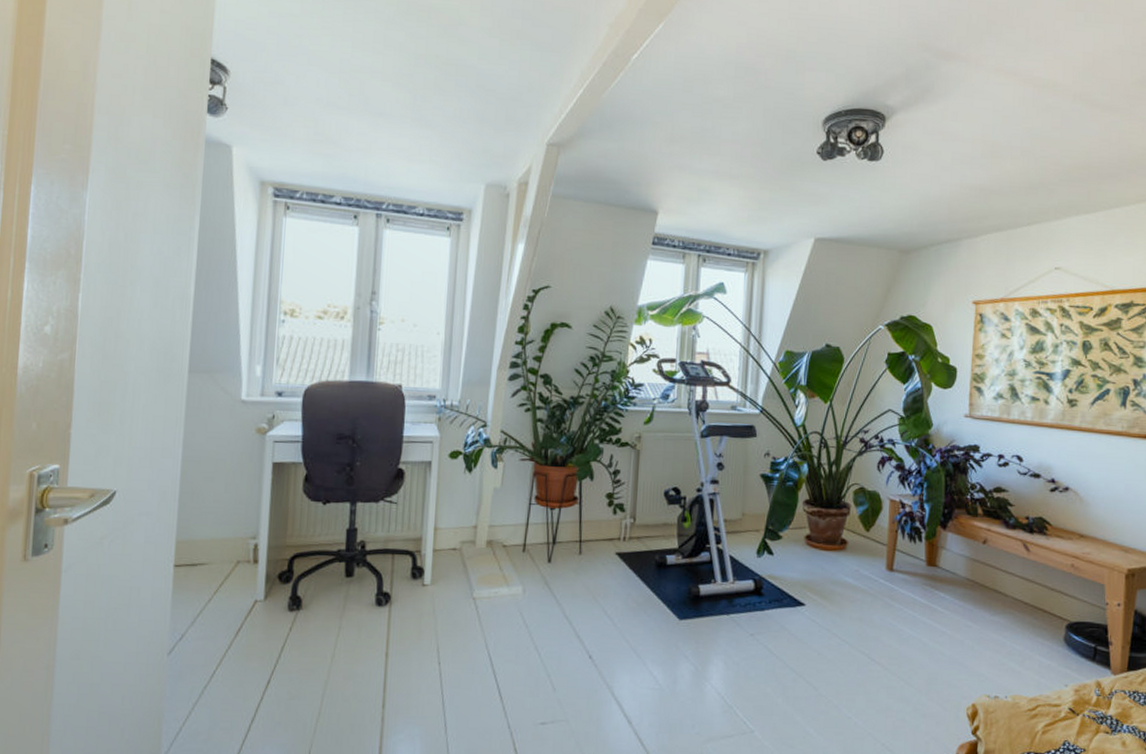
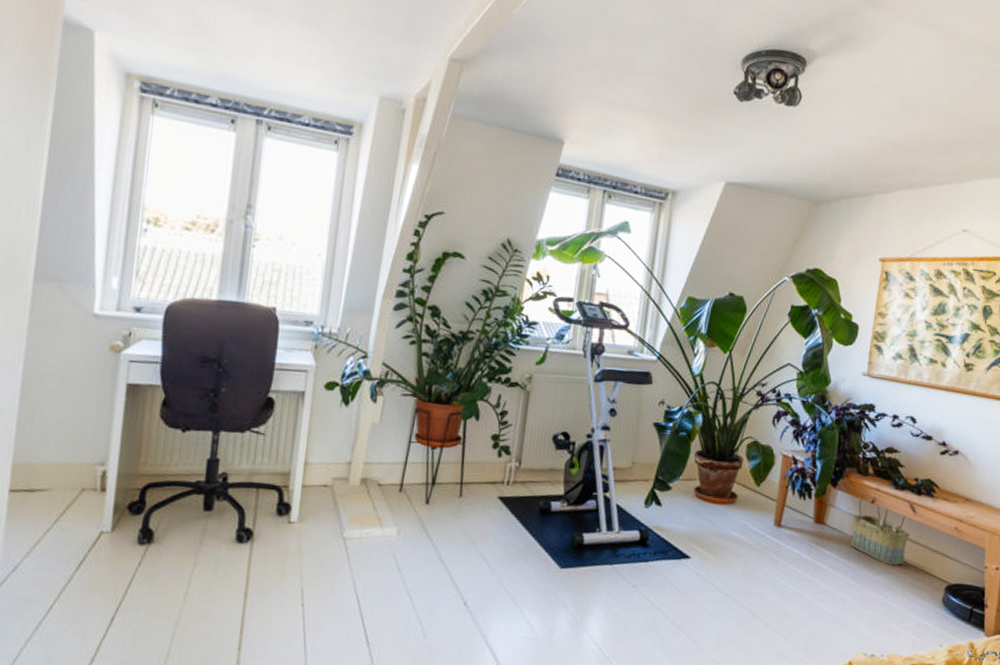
basket: none [966,537,1025,606] -> present [851,496,910,566]

